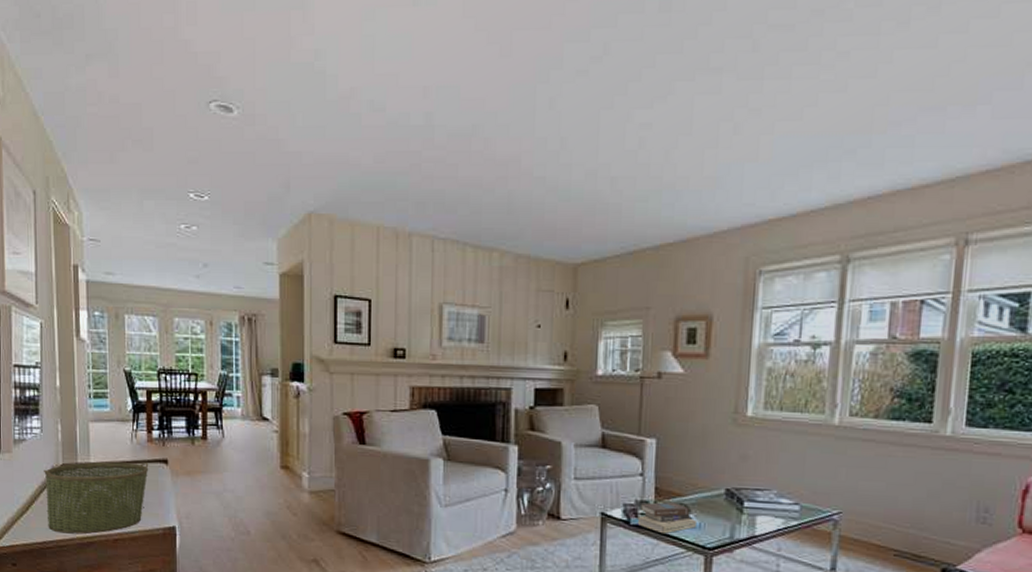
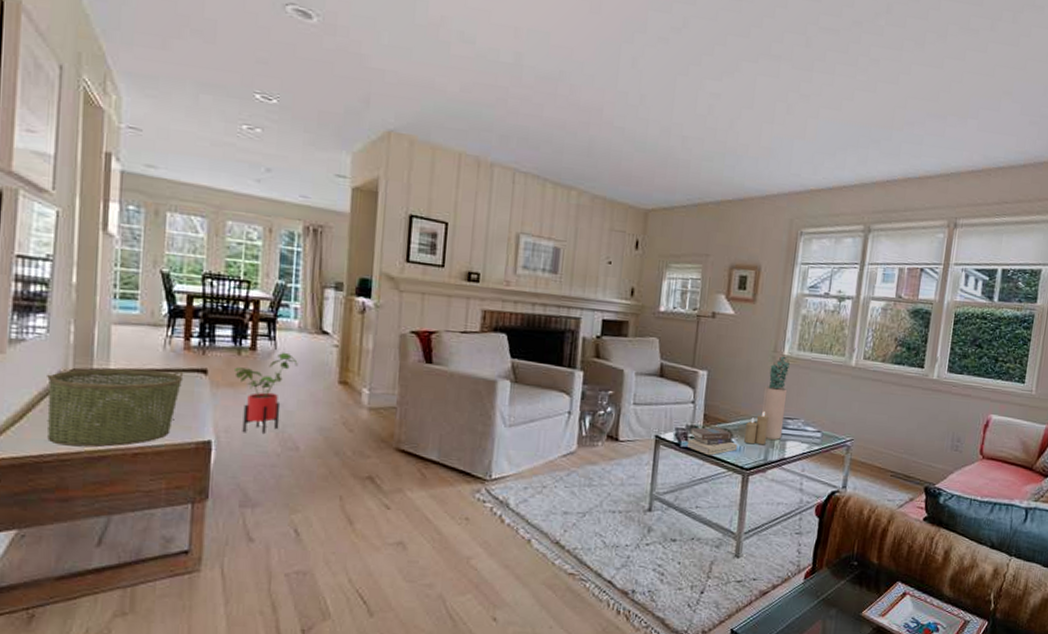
house plant: none [189,440,243,520] -> present [233,352,298,435]
candle: none [704,482,734,521] -> present [744,411,770,445]
vase: none [723,416,755,516] -> present [761,354,790,441]

